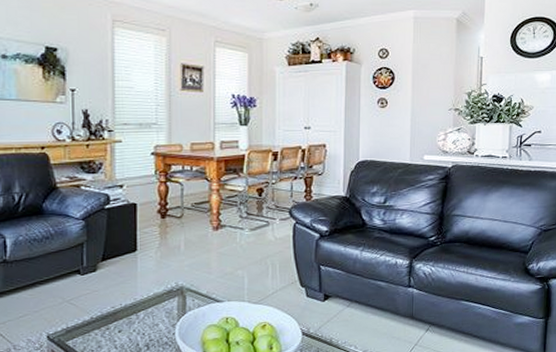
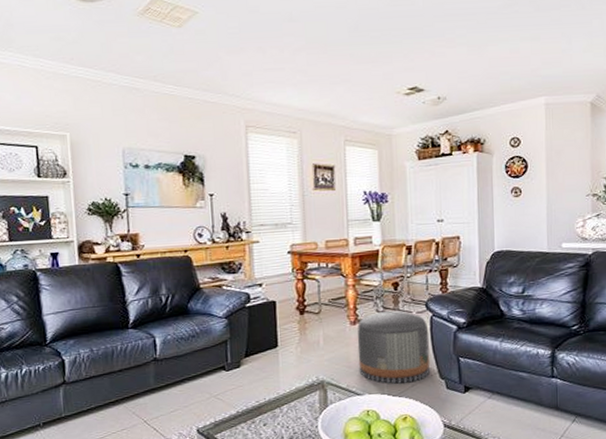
pouf: none [219,217,292,291] -> present [357,311,430,384]

